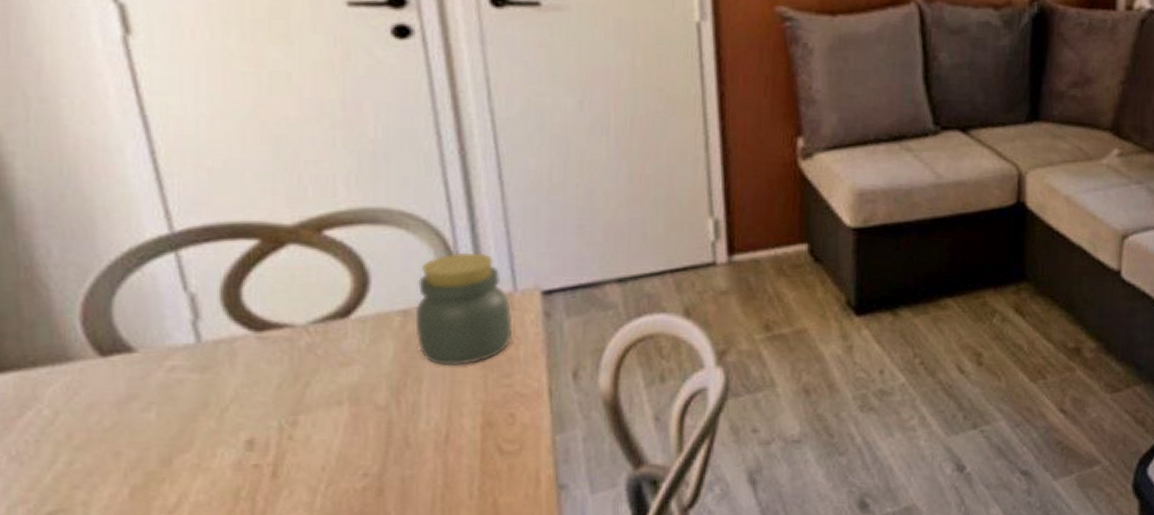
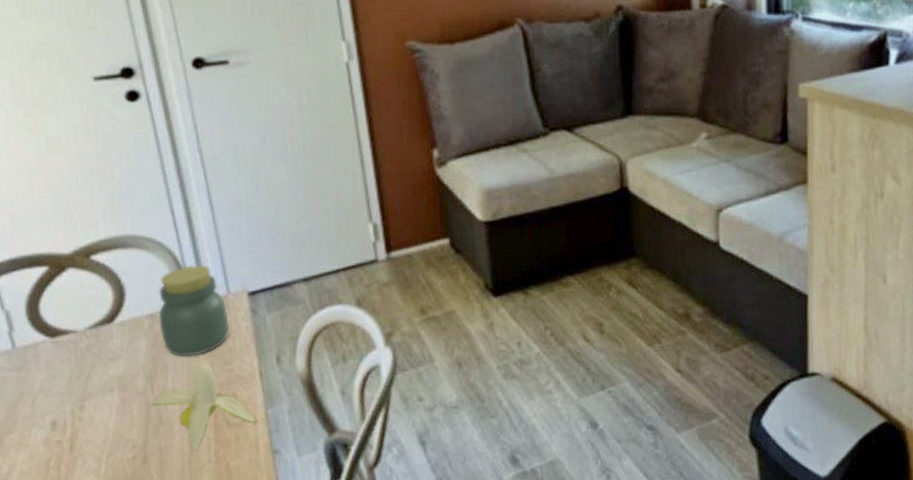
banana: none [393,376,540,485] -> present [150,364,257,453]

